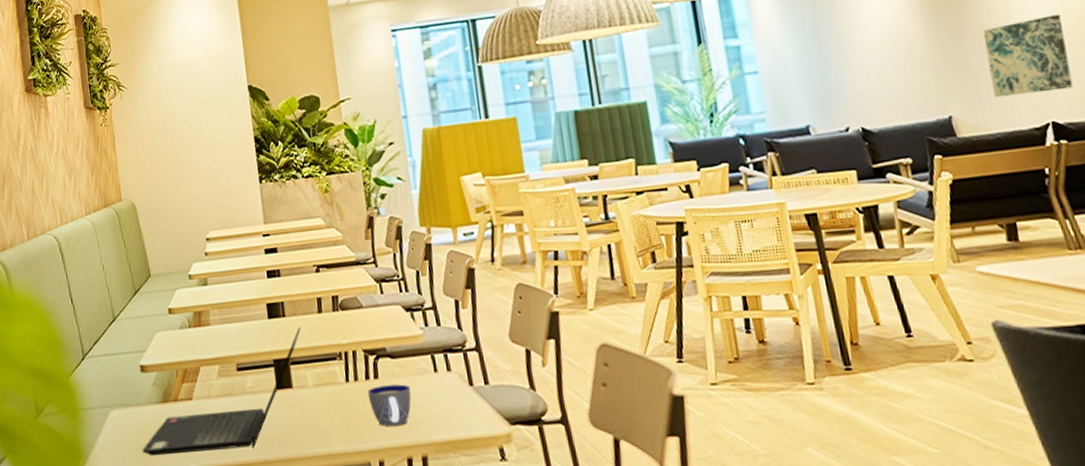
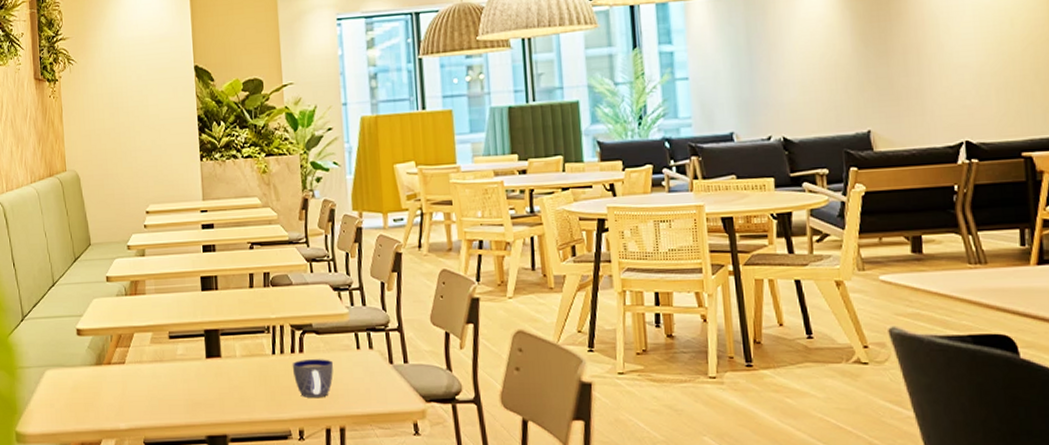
laptop computer: present [142,327,302,456] -> none [74,300,233,415]
wall art: present [982,14,1073,98] -> none [908,37,990,115]

